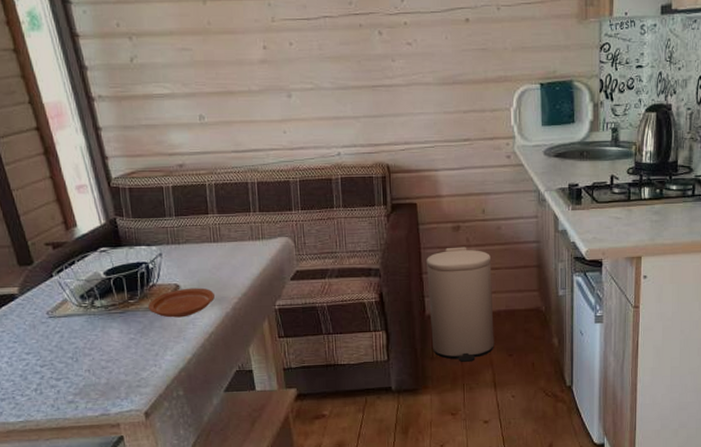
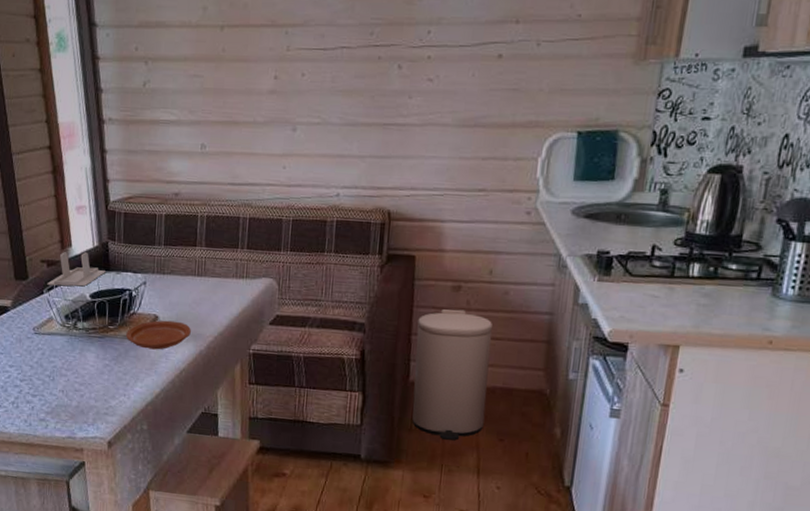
napkin holder: none [55,231,117,267] -> present [47,252,105,287]

